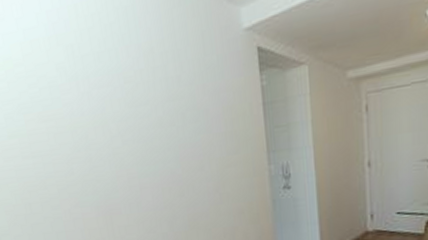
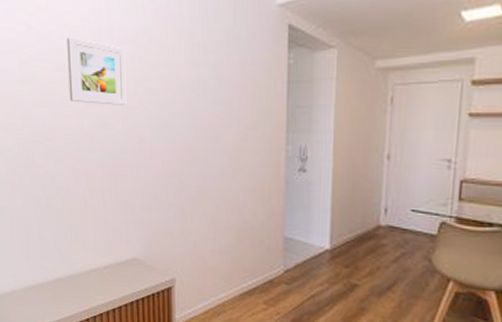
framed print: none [46,87,111,150] -> present [67,37,127,105]

